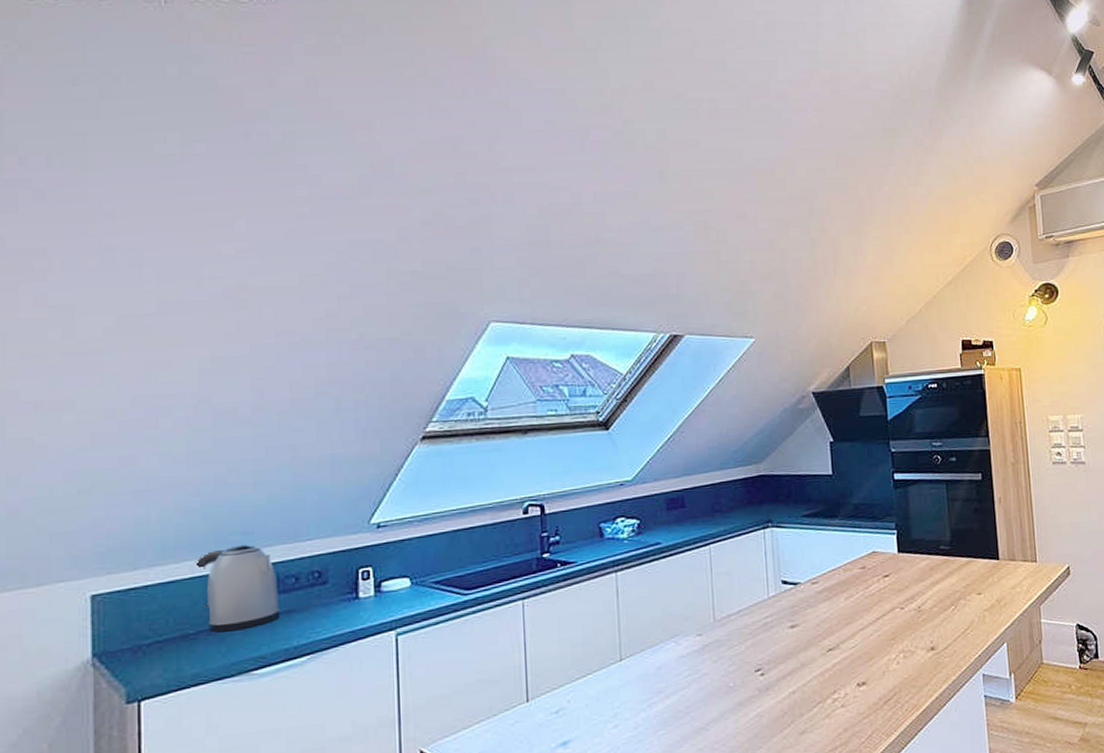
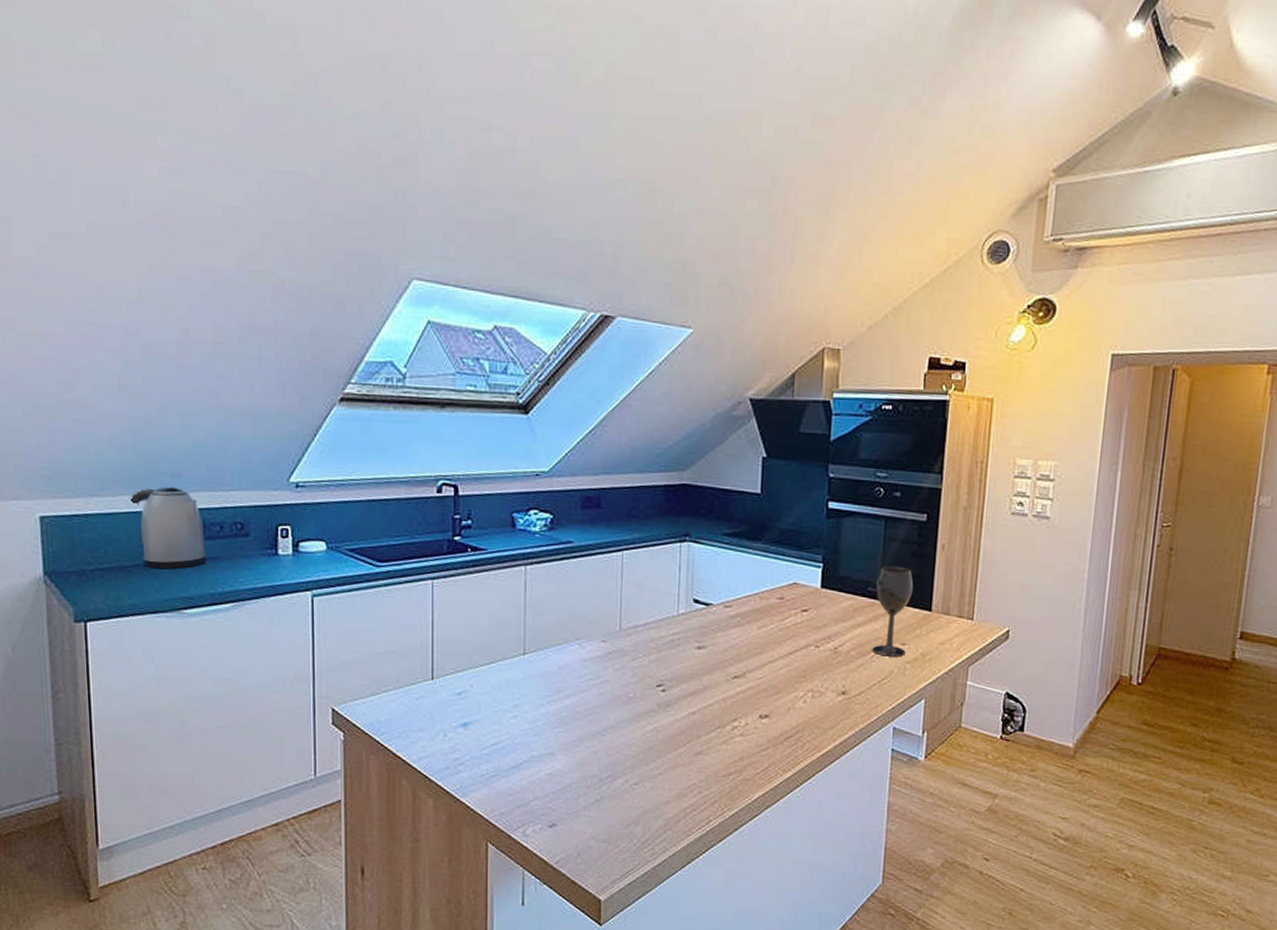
wine glass: none [946,522,983,608] -> present [872,565,914,657]

